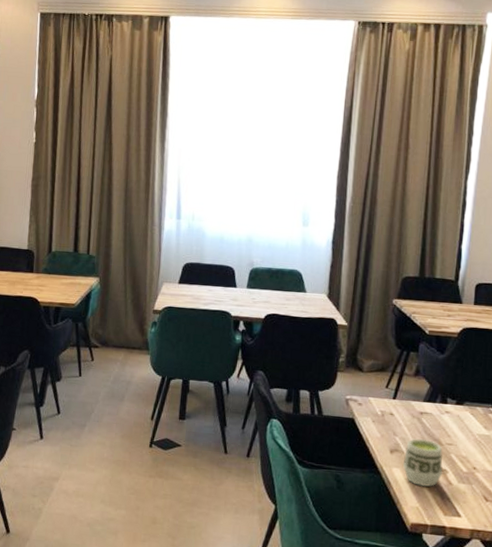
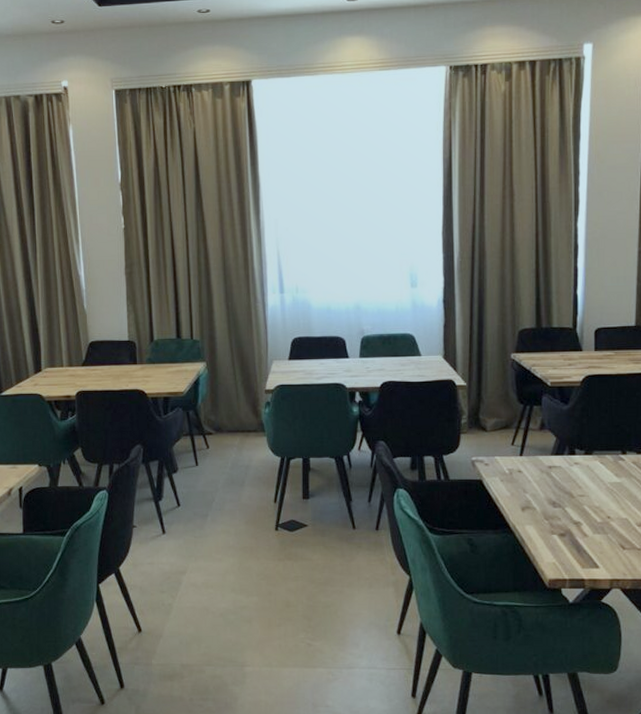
cup: present [402,438,444,487] -> none [535,494,577,542]

